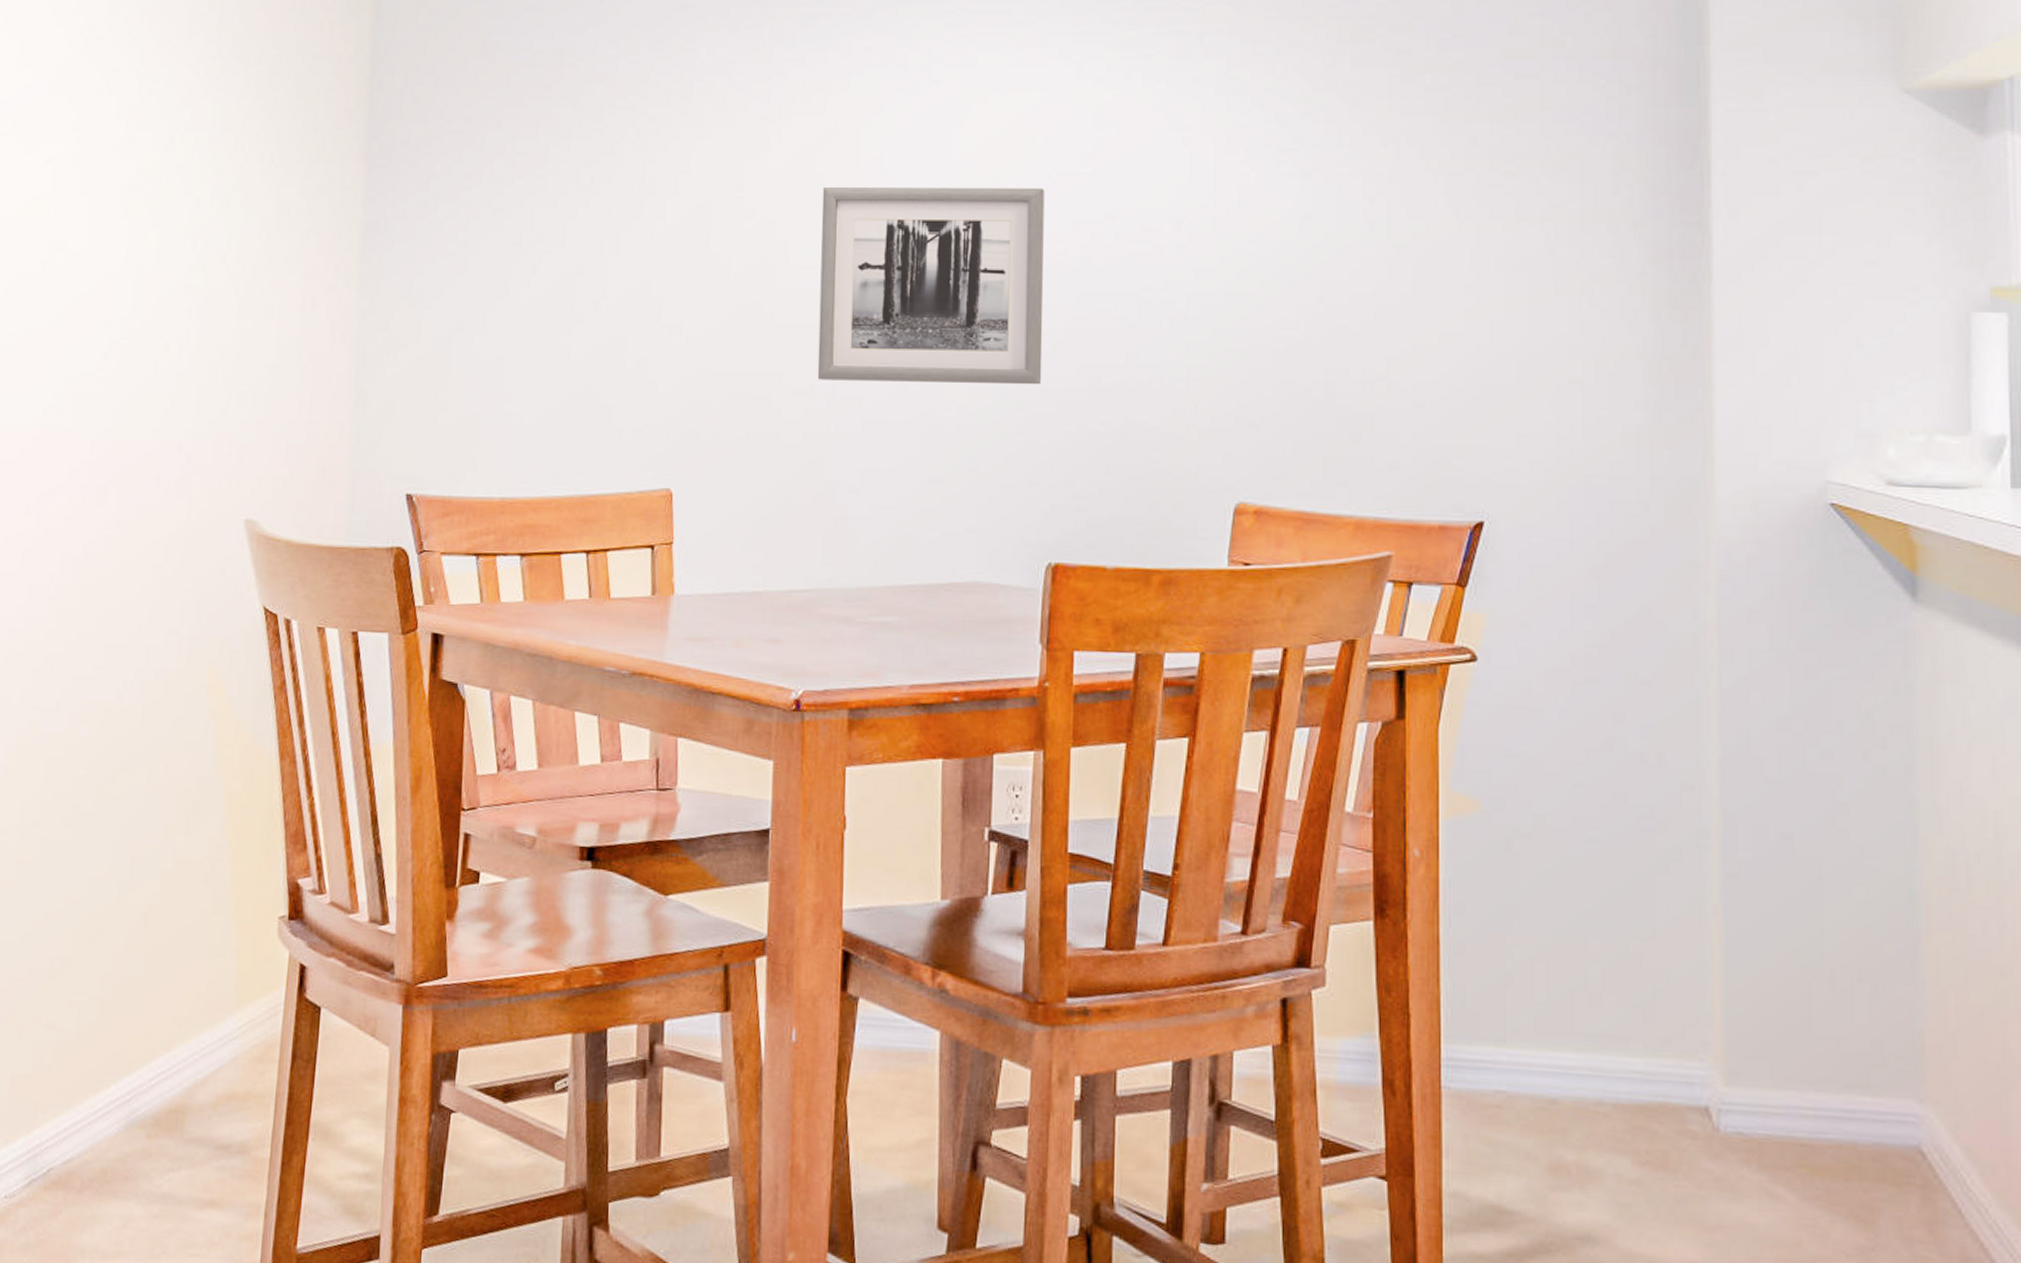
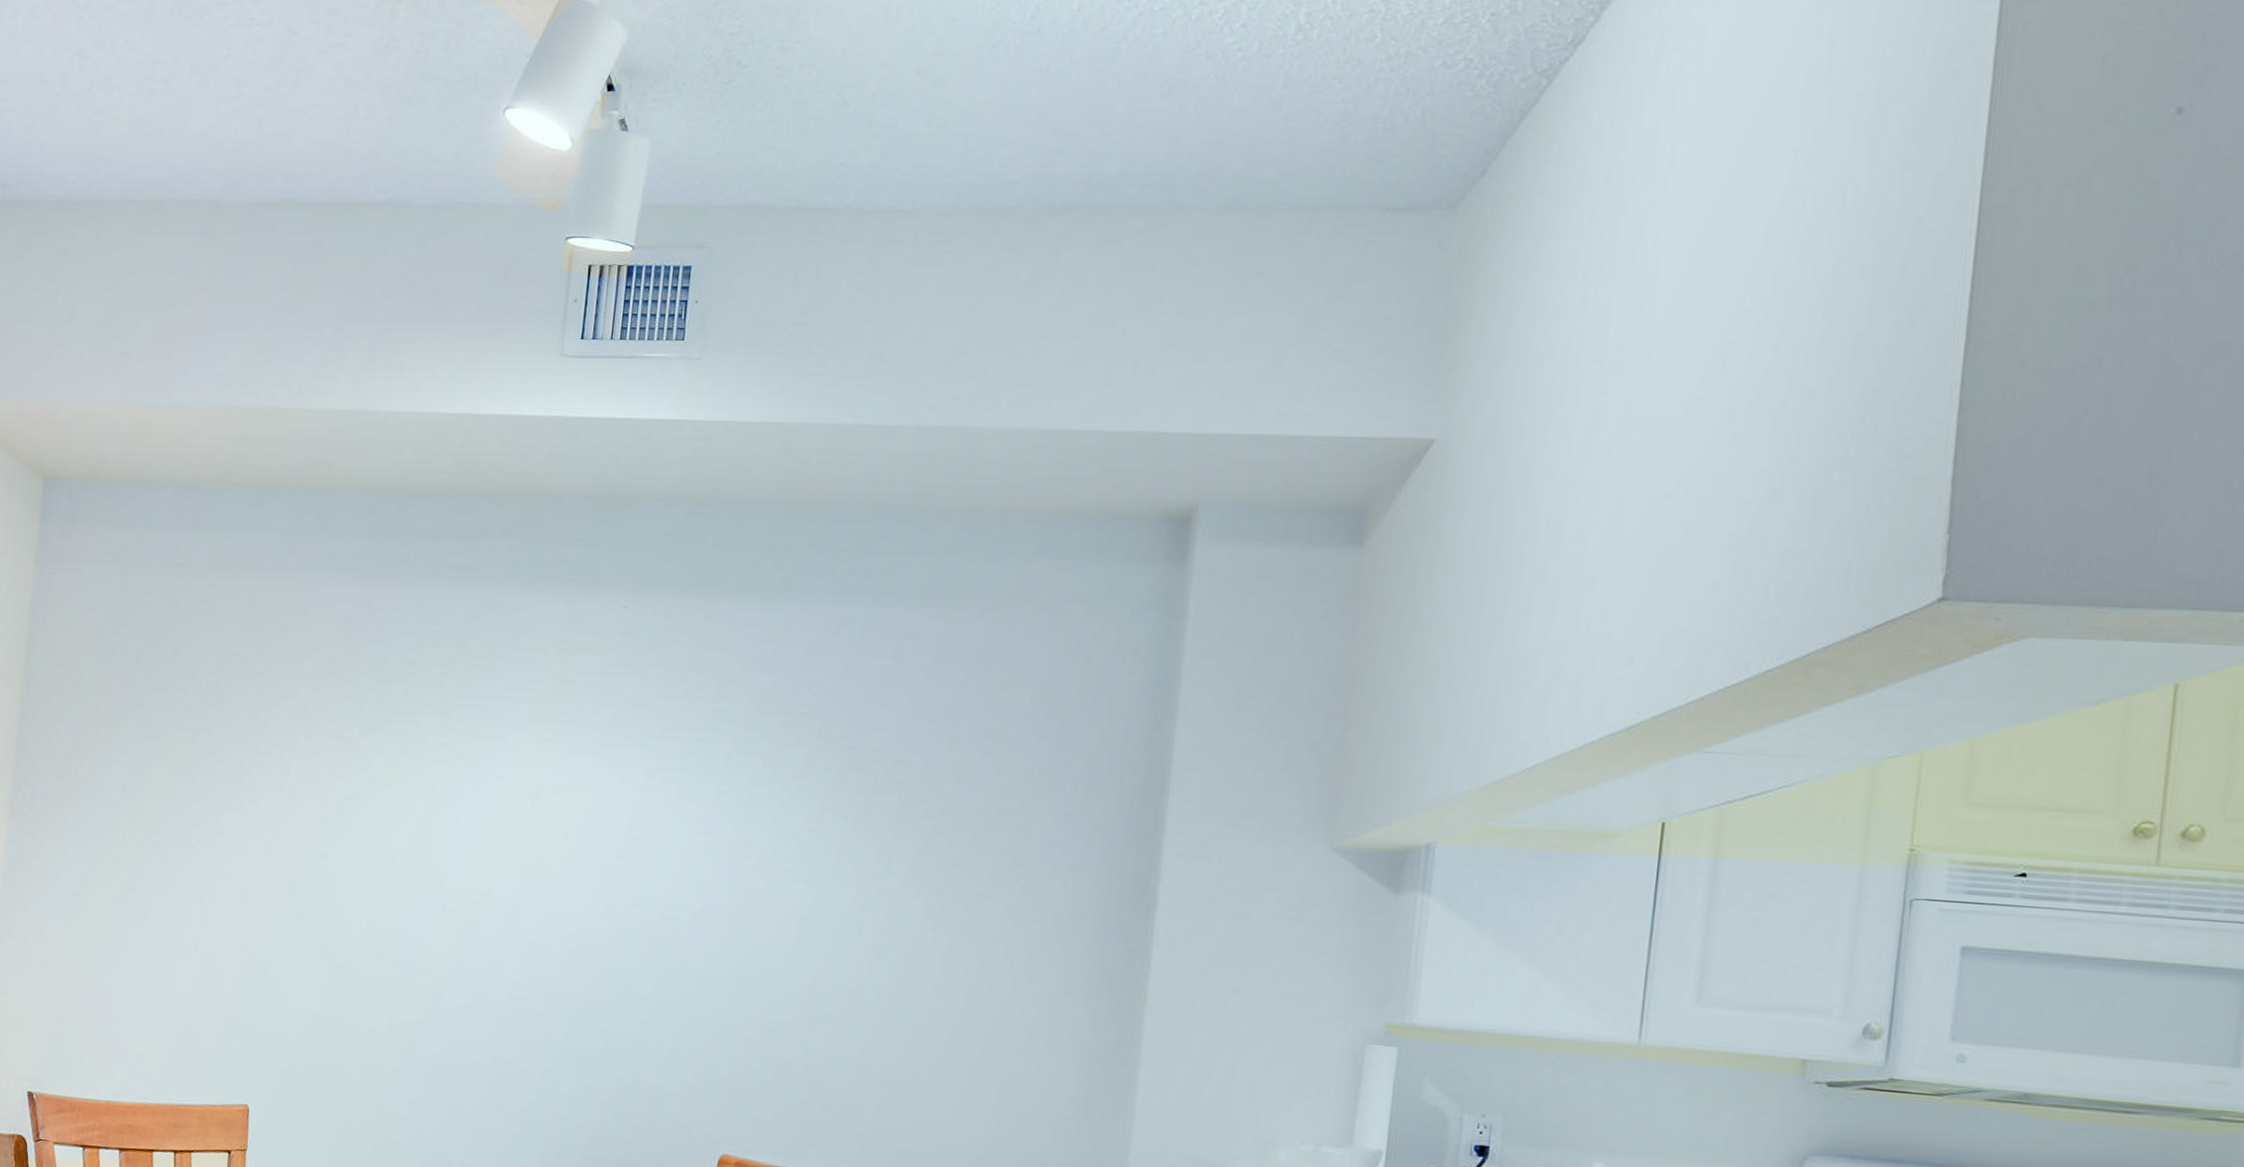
wall art: present [817,187,1045,385] -> none [377,861,583,1043]

